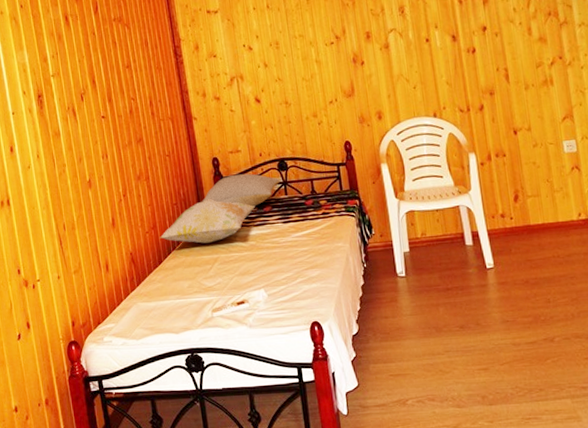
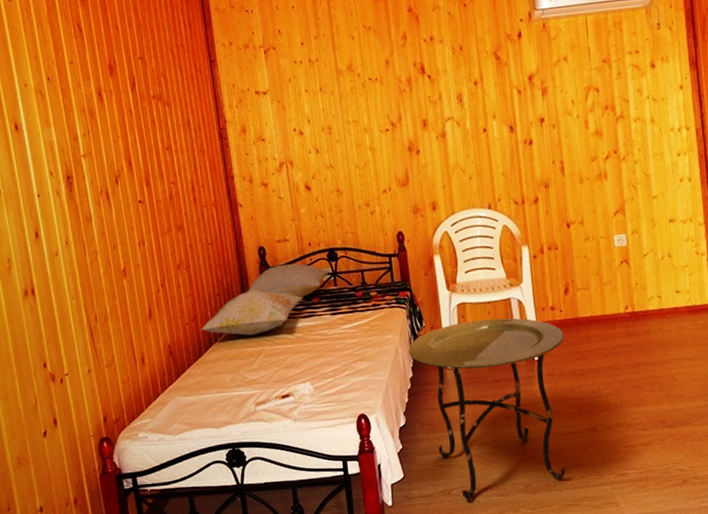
side table: none [359,225,524,413] -> present [408,318,566,502]

